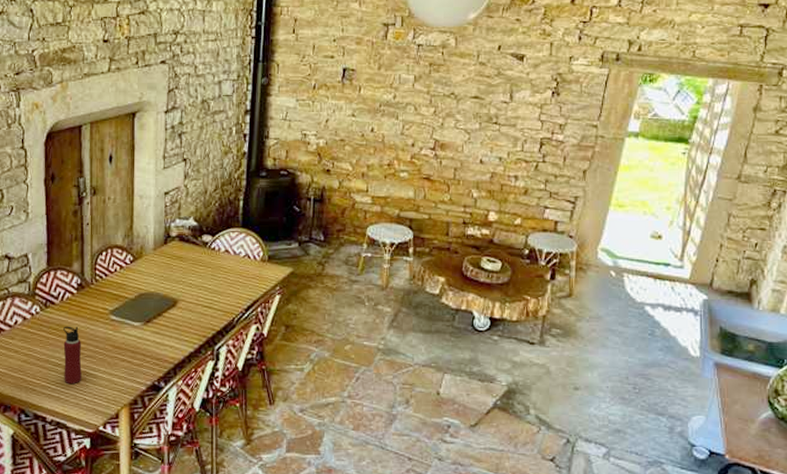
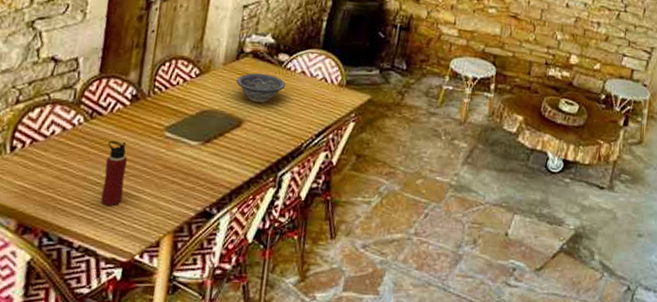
decorative bowl: none [167,256,212,283] -> present [236,73,286,103]

